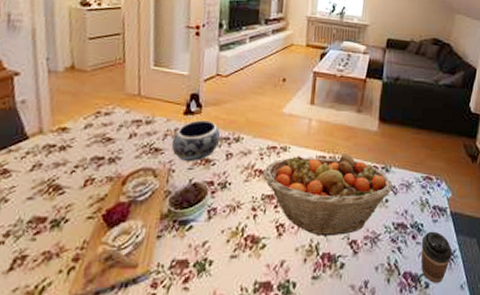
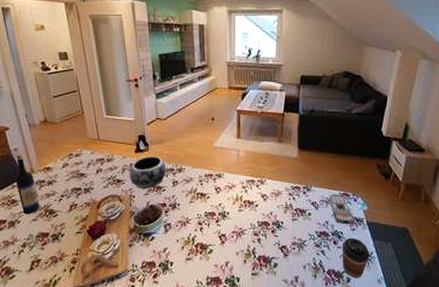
wine bottle: none [13,109,43,191] -> present [15,155,40,215]
fruit basket: present [263,153,393,237] -> none [204,177,314,243]
remote control: none [410,177,437,215] -> present [329,194,355,225]

